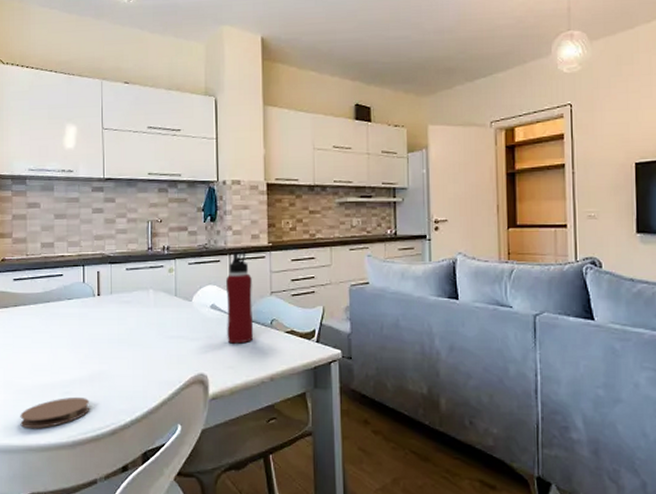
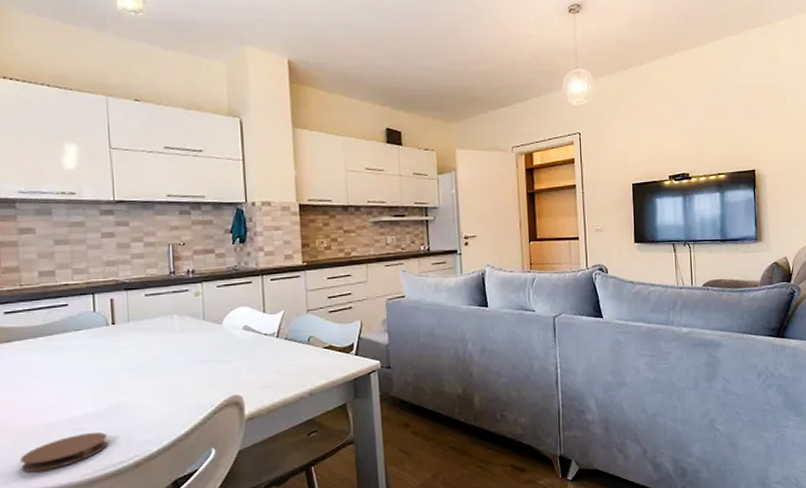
water bottle: present [226,251,254,344] -> none [259,271,291,363]

